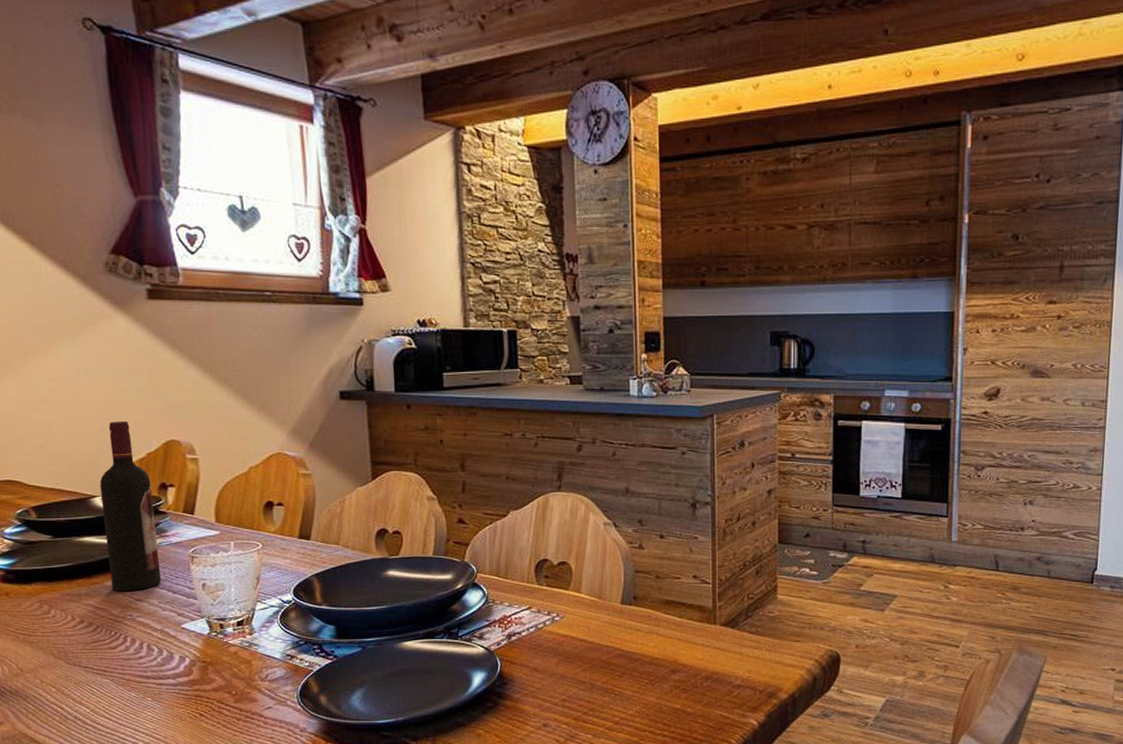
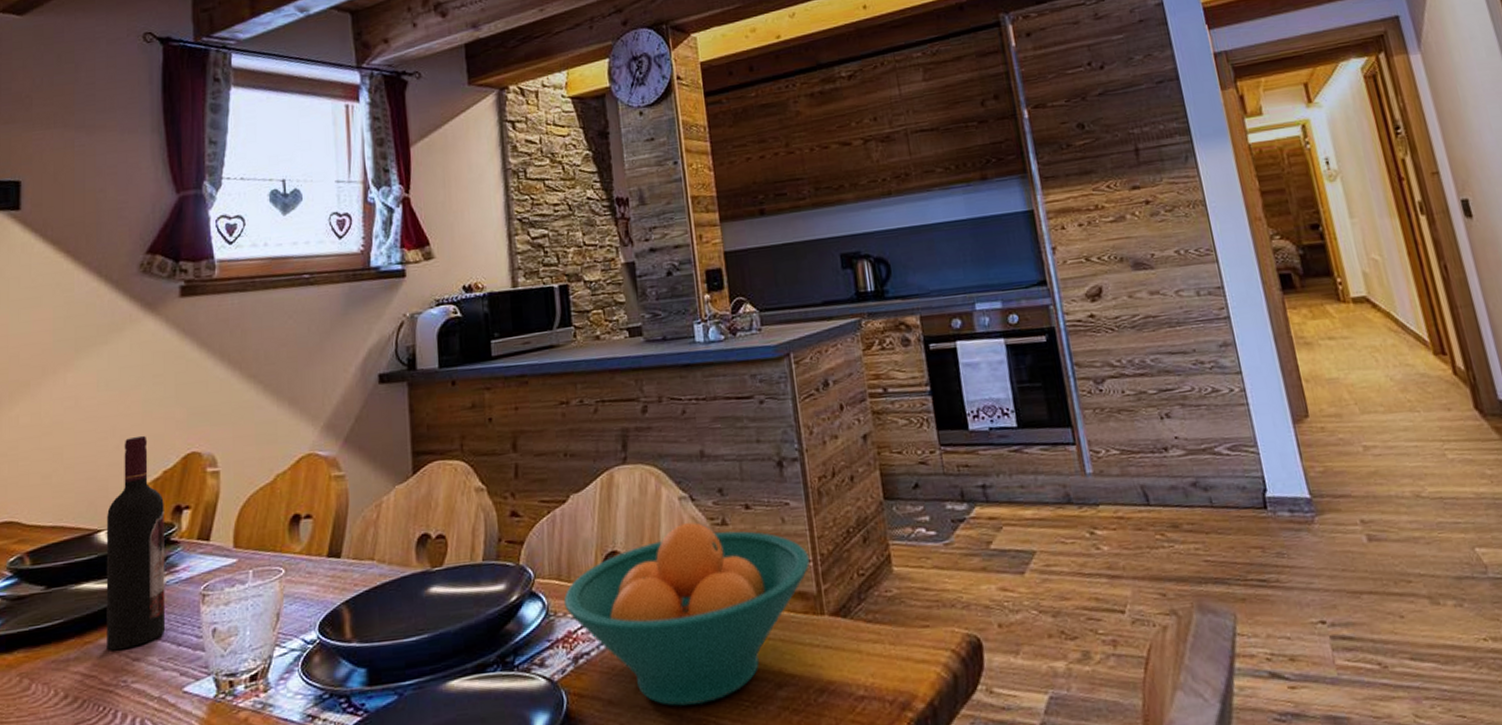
fruit bowl: none [501,544,710,678] -> present [563,522,811,707]

